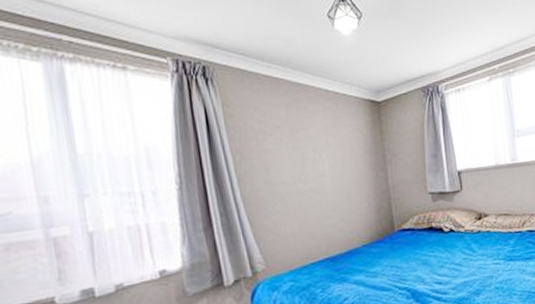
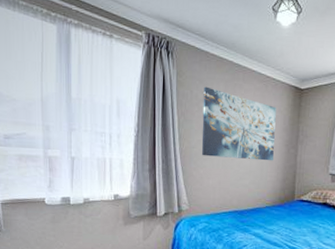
wall art: none [260,114,361,199] -> present [201,86,276,161]

